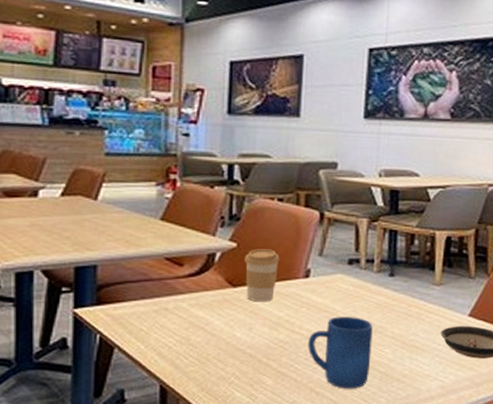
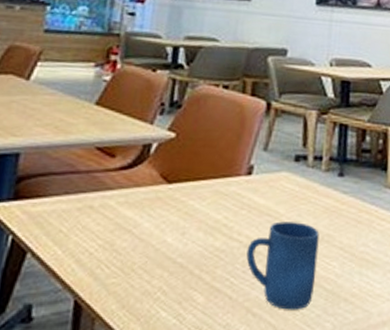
coffee cup: present [244,249,280,302] -> none [182,140,222,202]

